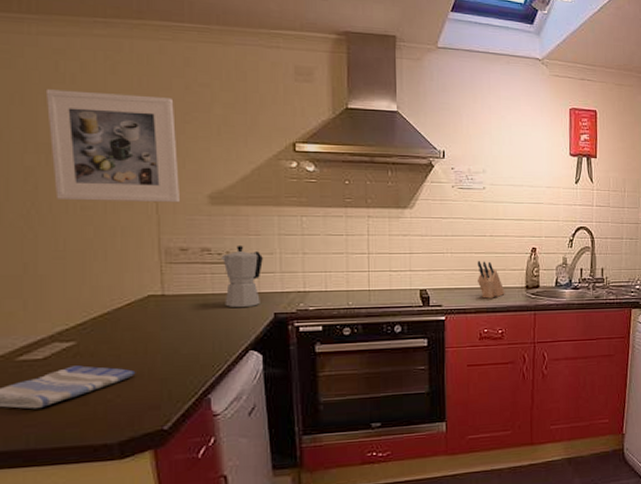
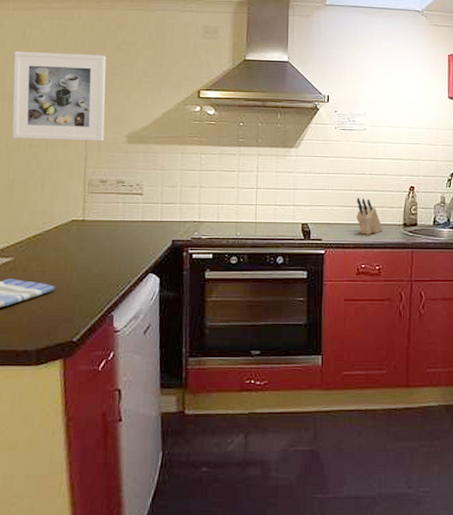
moka pot: present [221,244,263,308] -> none [132,178,166,234]

